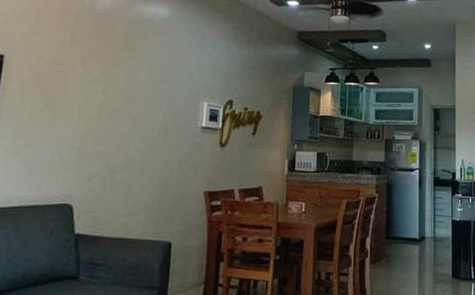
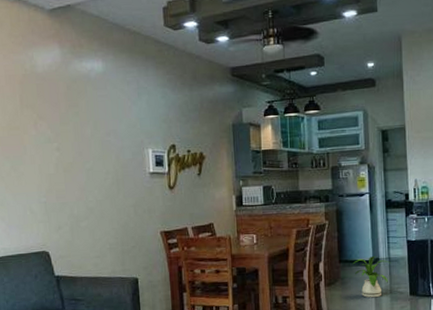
house plant: none [399,234,436,279] -> present [352,256,391,298]

